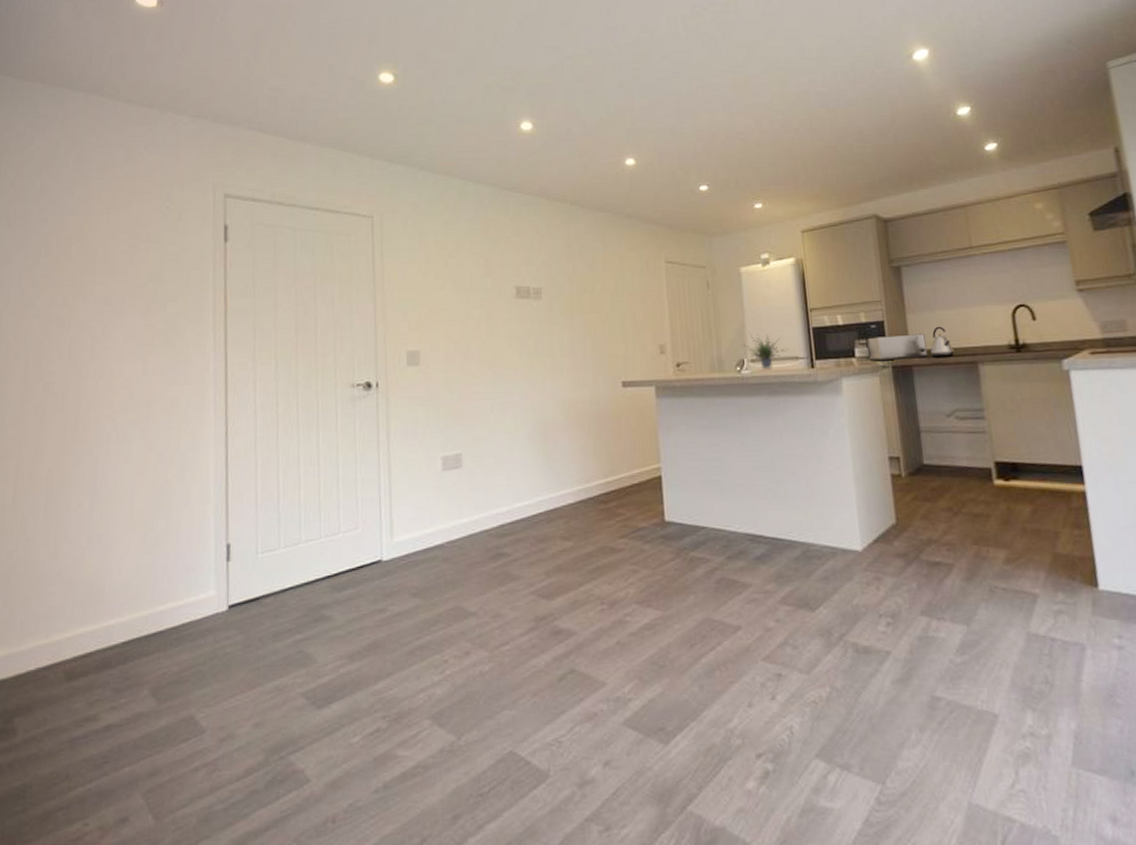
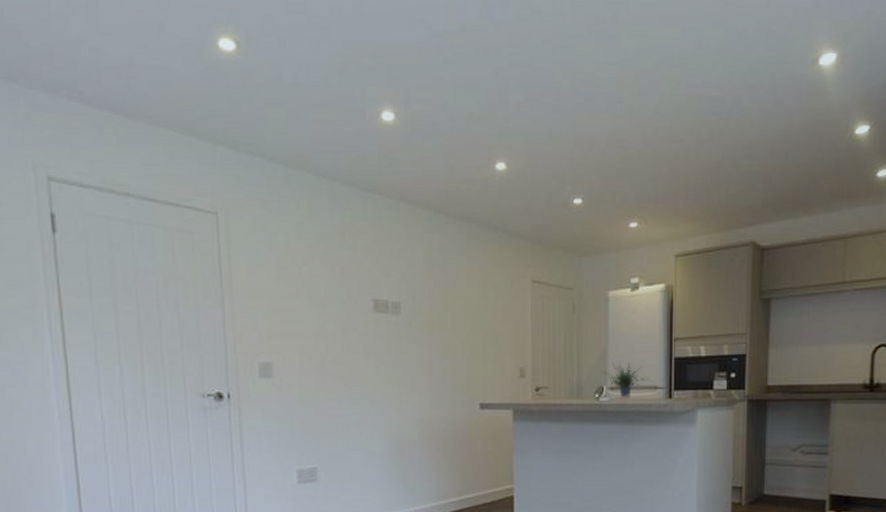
toaster: present [867,333,928,362] -> none [727,369,784,395]
kettle: present [930,326,955,359] -> none [787,362,810,395]

